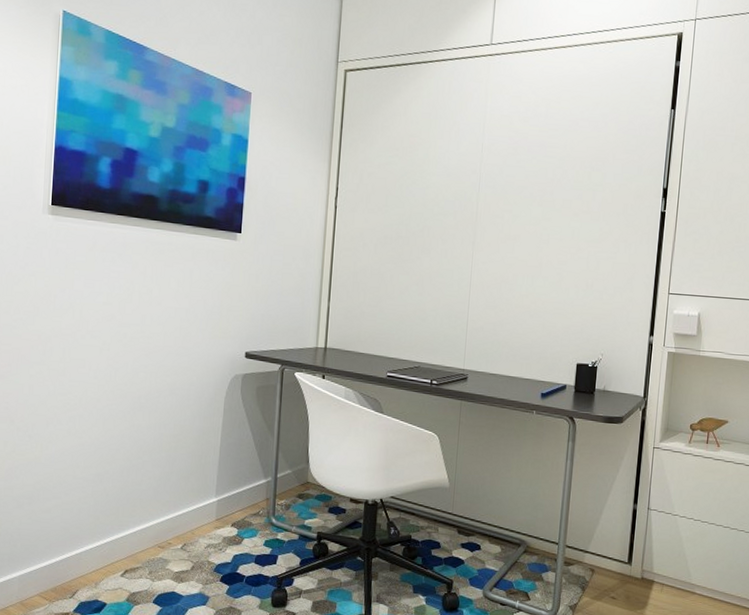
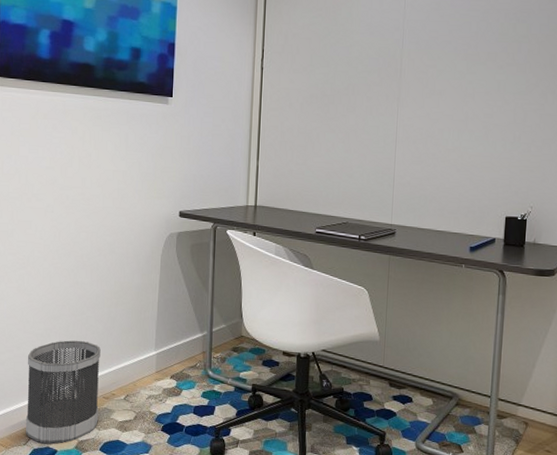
wastebasket: none [71,486,157,597] -> present [25,340,101,444]

